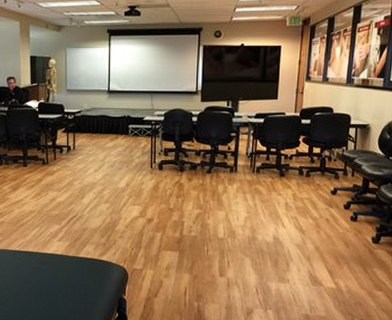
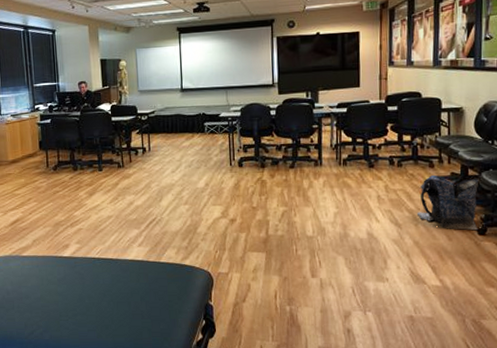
backpack: none [319,186,377,238] -> present [416,174,478,230]

